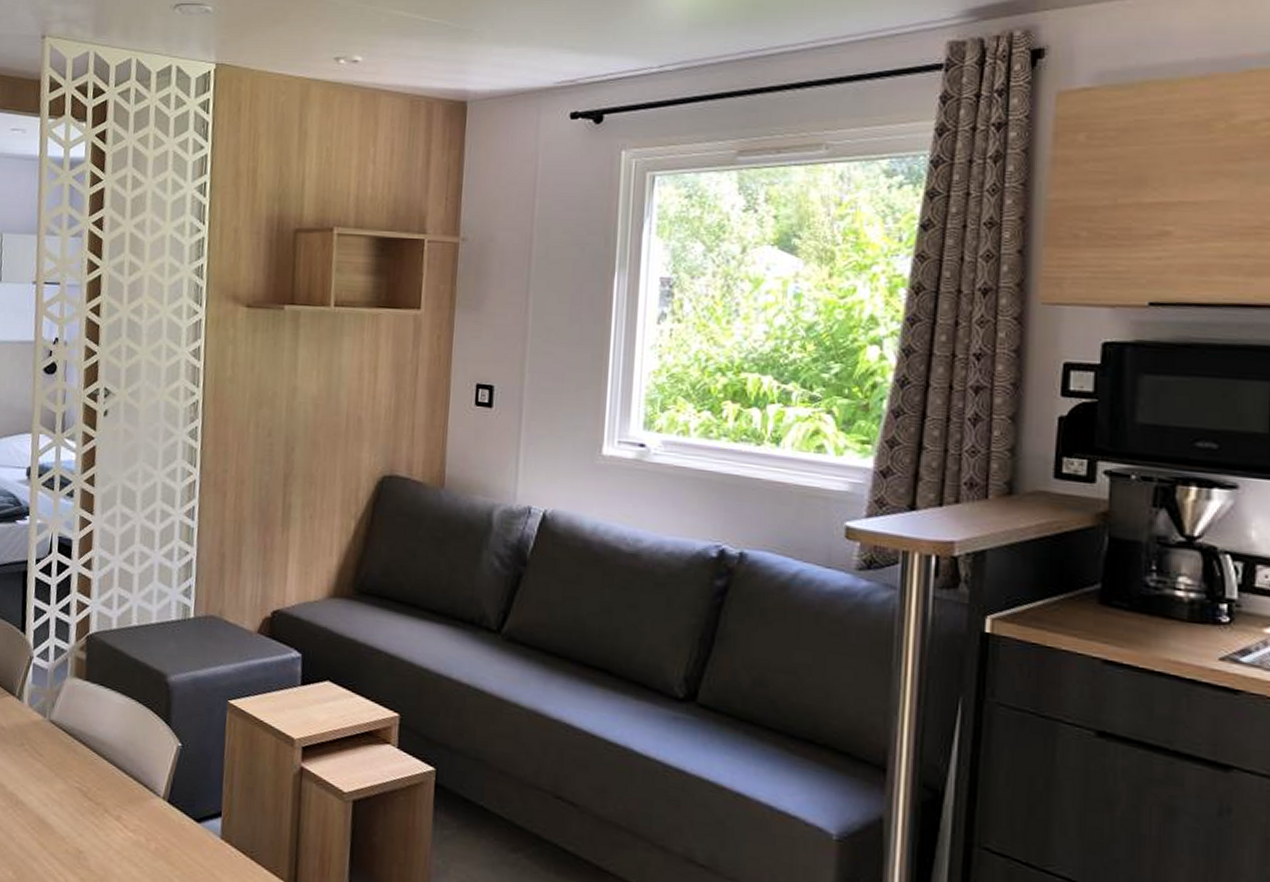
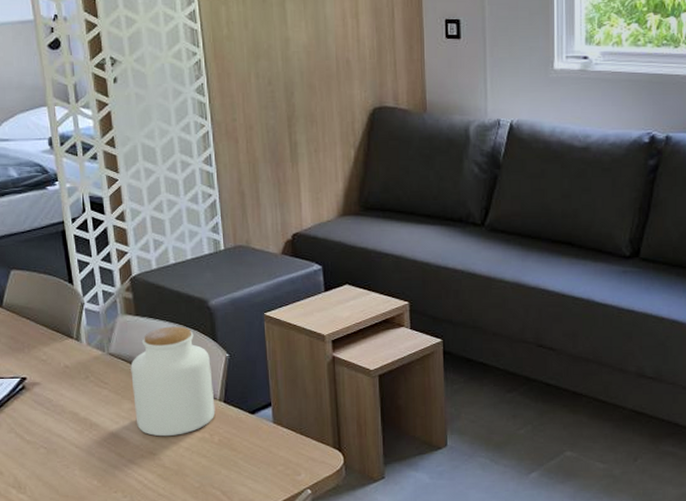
jar: none [66,699,160,834] -> present [130,326,216,437]

